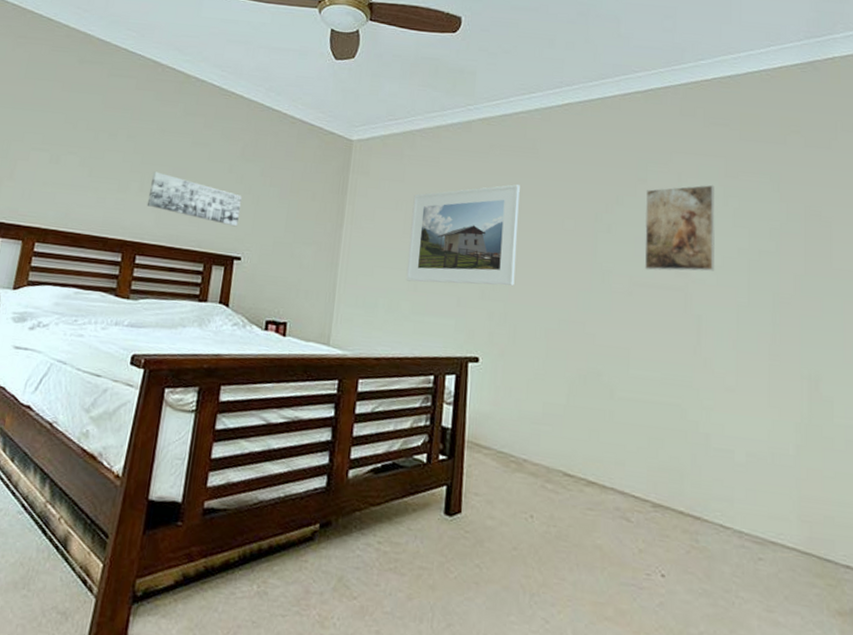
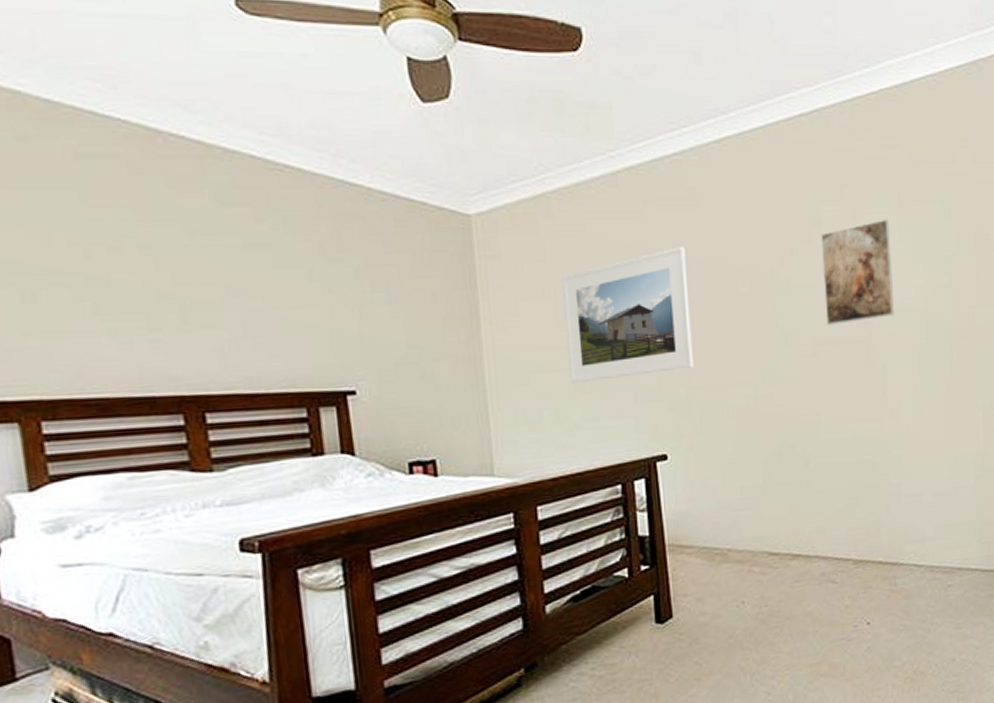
wall art: present [147,171,242,227] -> none [196,293,340,353]

